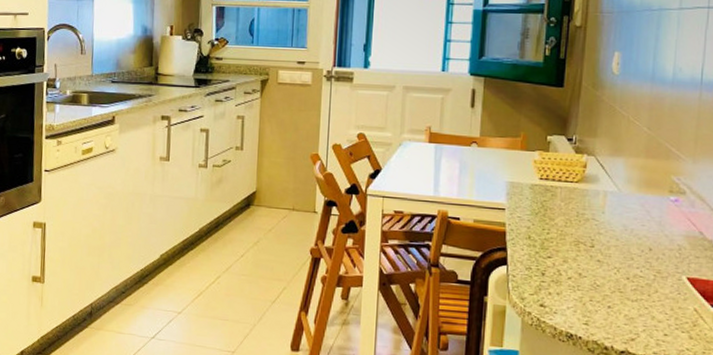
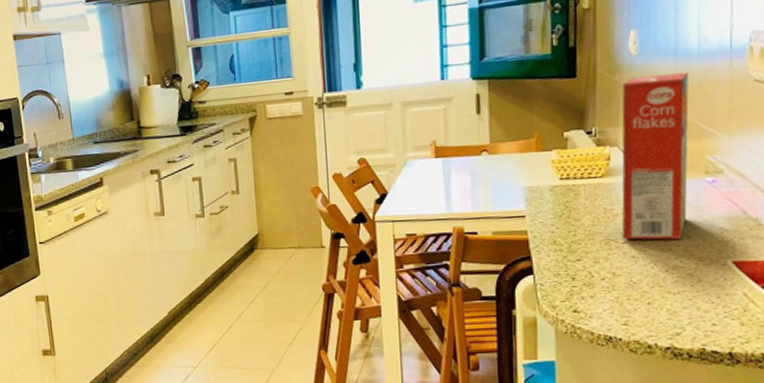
cereal box: none [591,94,662,250] -> present [622,72,689,240]

